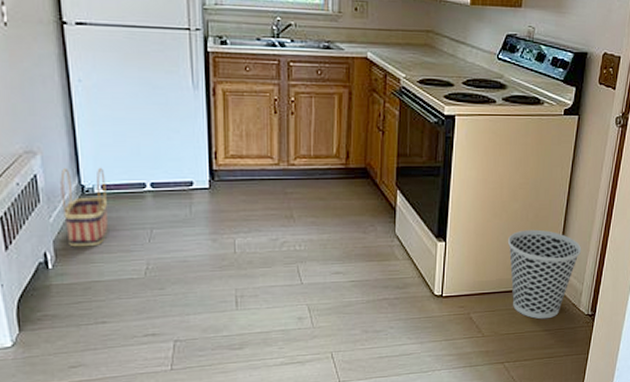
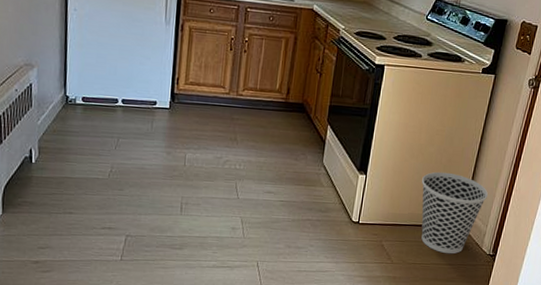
basket: present [60,167,108,247] -> none [49,81,86,148]

